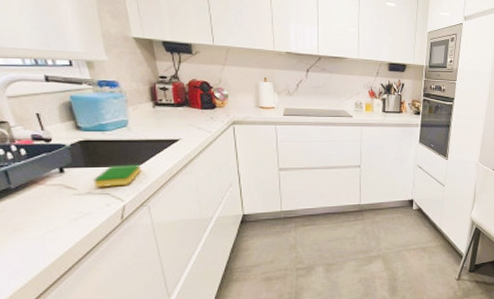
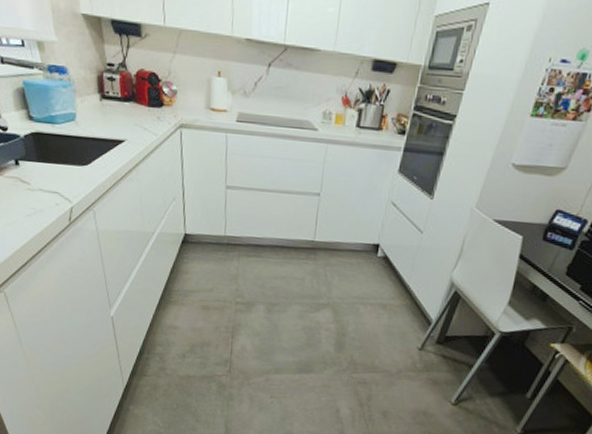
dish sponge: present [93,164,141,188] -> none [45,163,88,187]

